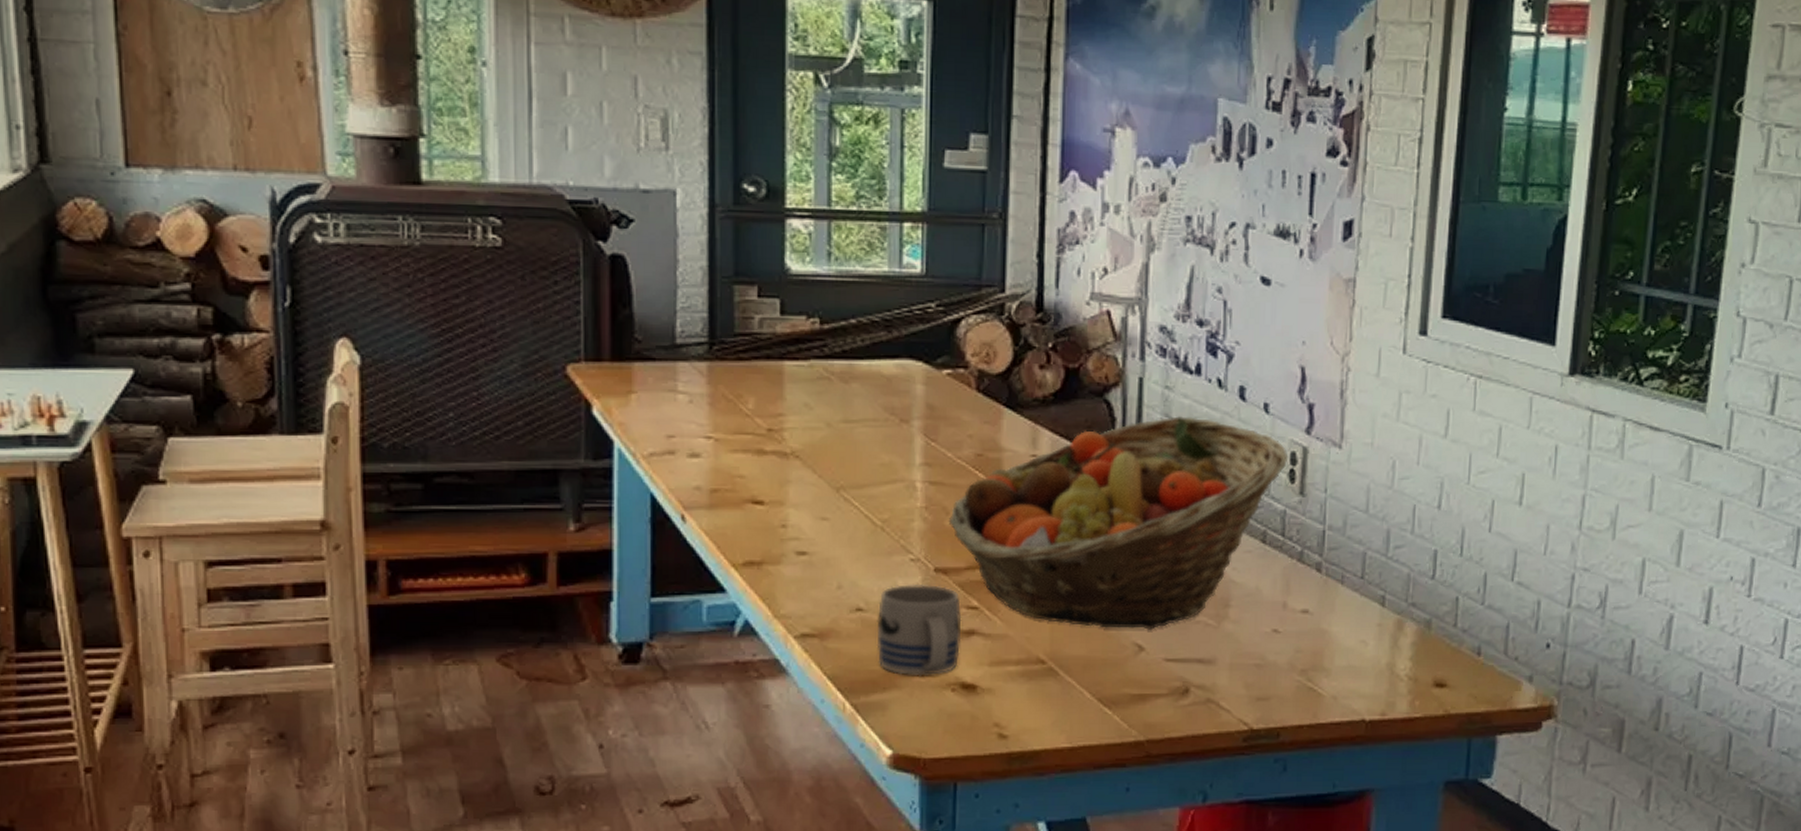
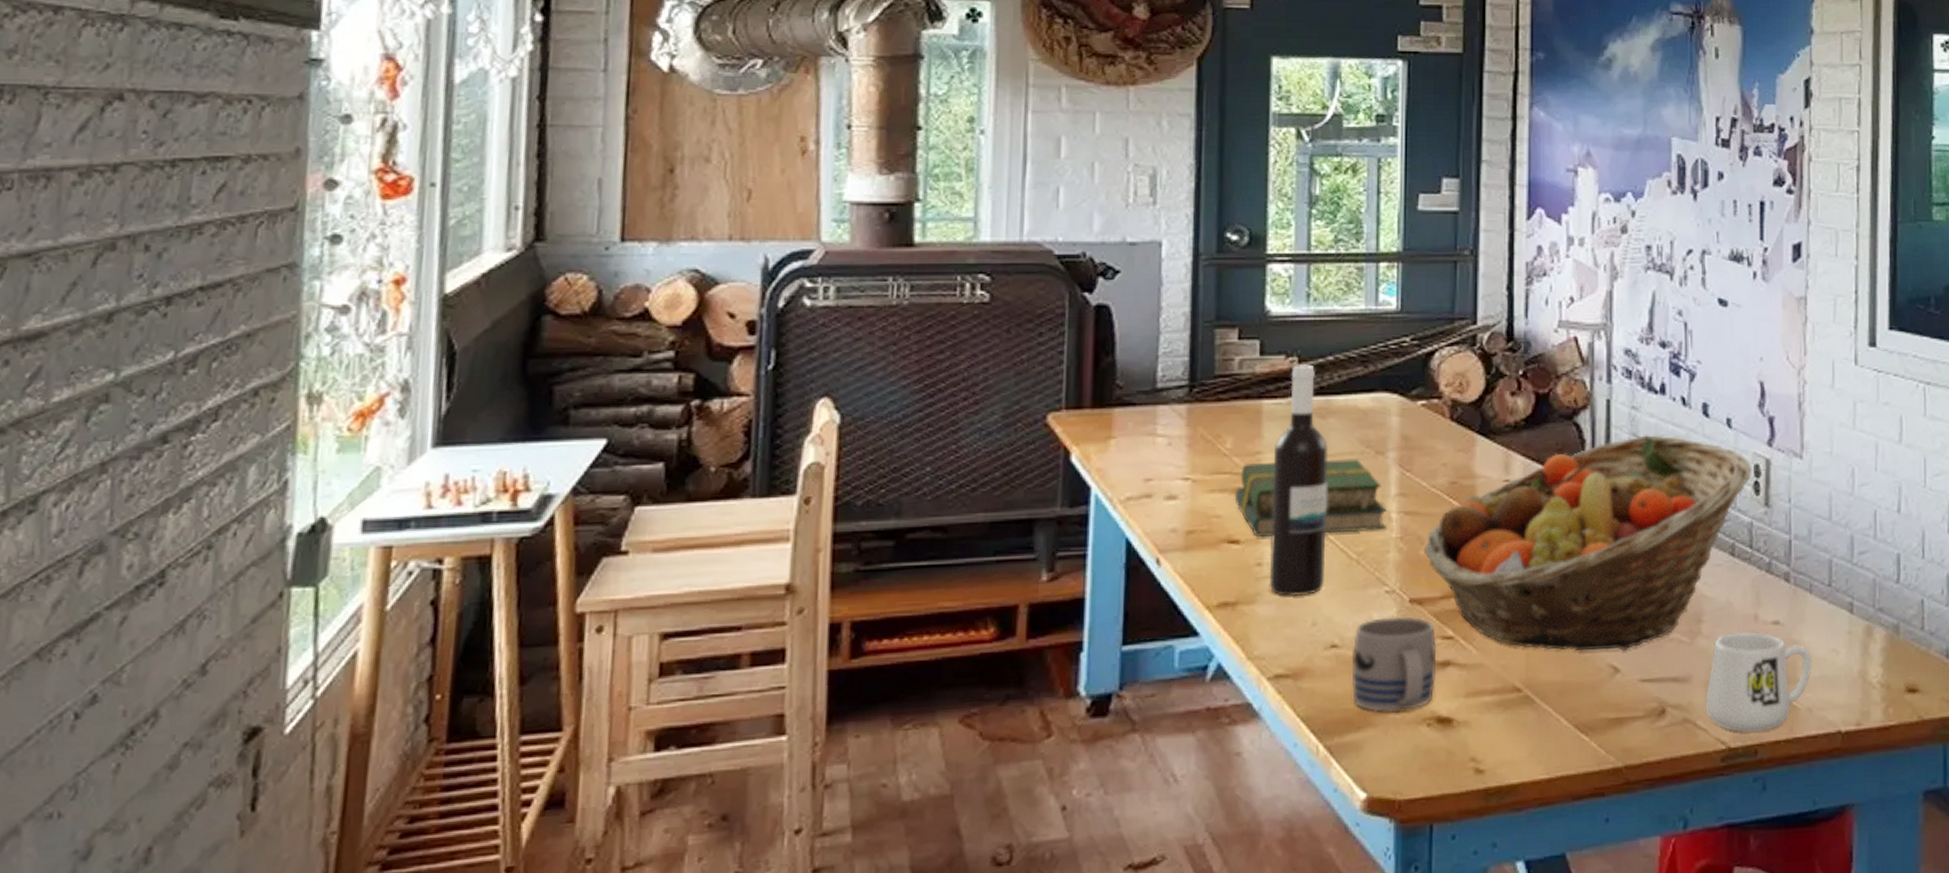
book: none [757,425,911,500] -> present [1234,459,1387,537]
wine bottle: none [794,326,851,559] -> present [1269,364,1328,596]
mug: none [1229,619,1340,716] -> present [1705,632,1812,733]

